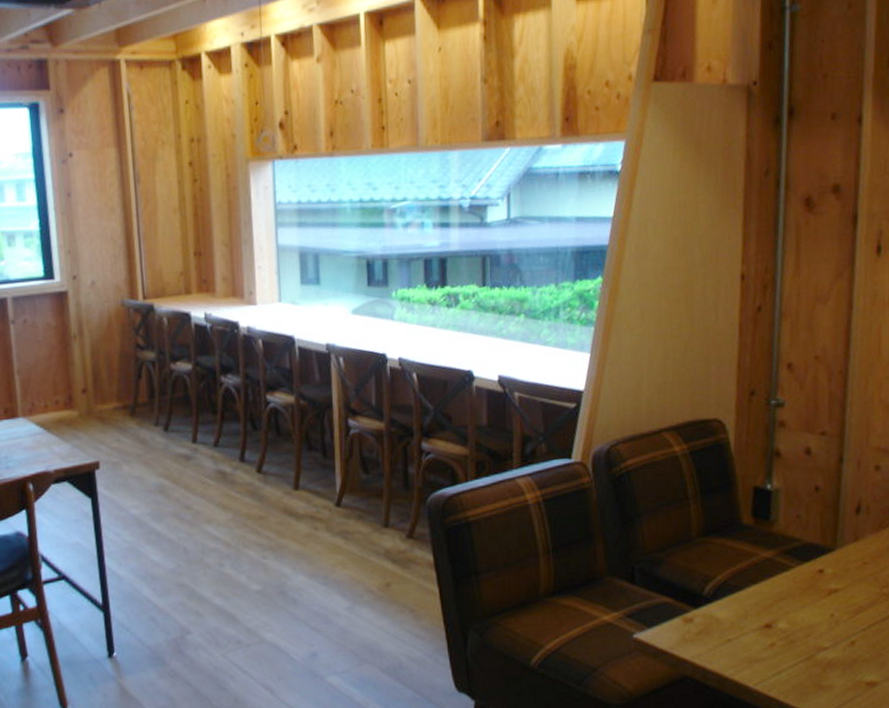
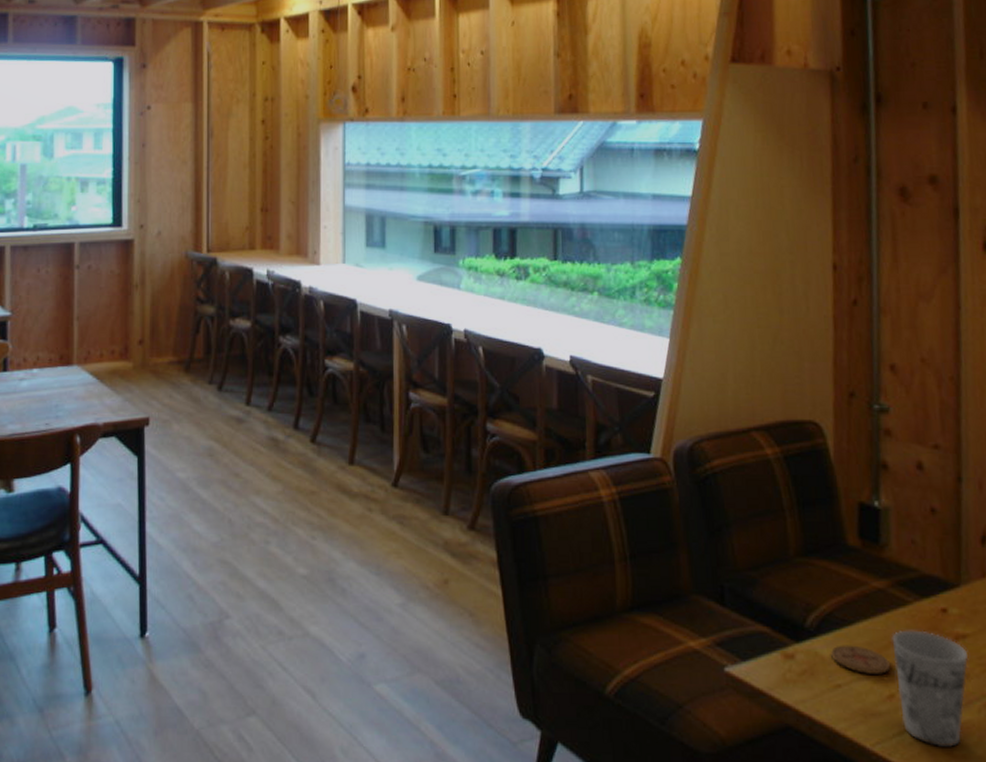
coaster: none [724,606,774,629] -> present [831,645,891,676]
cup: none [776,589,838,681] -> present [891,629,968,747]

